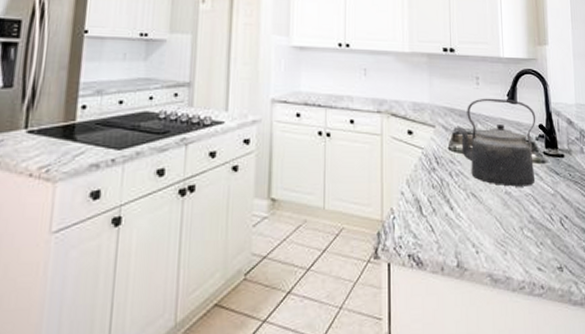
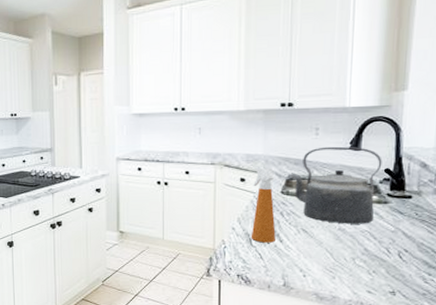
spray bottle: none [421,116,446,211] -> present [250,166,276,243]

